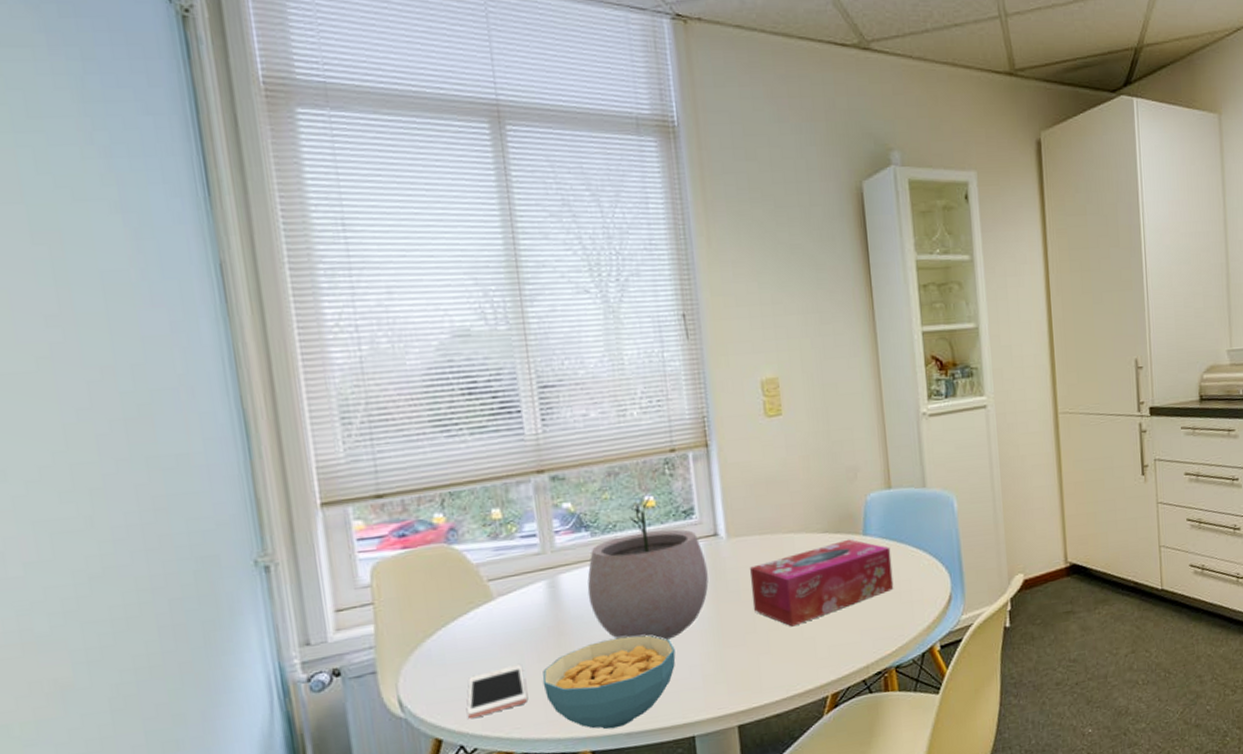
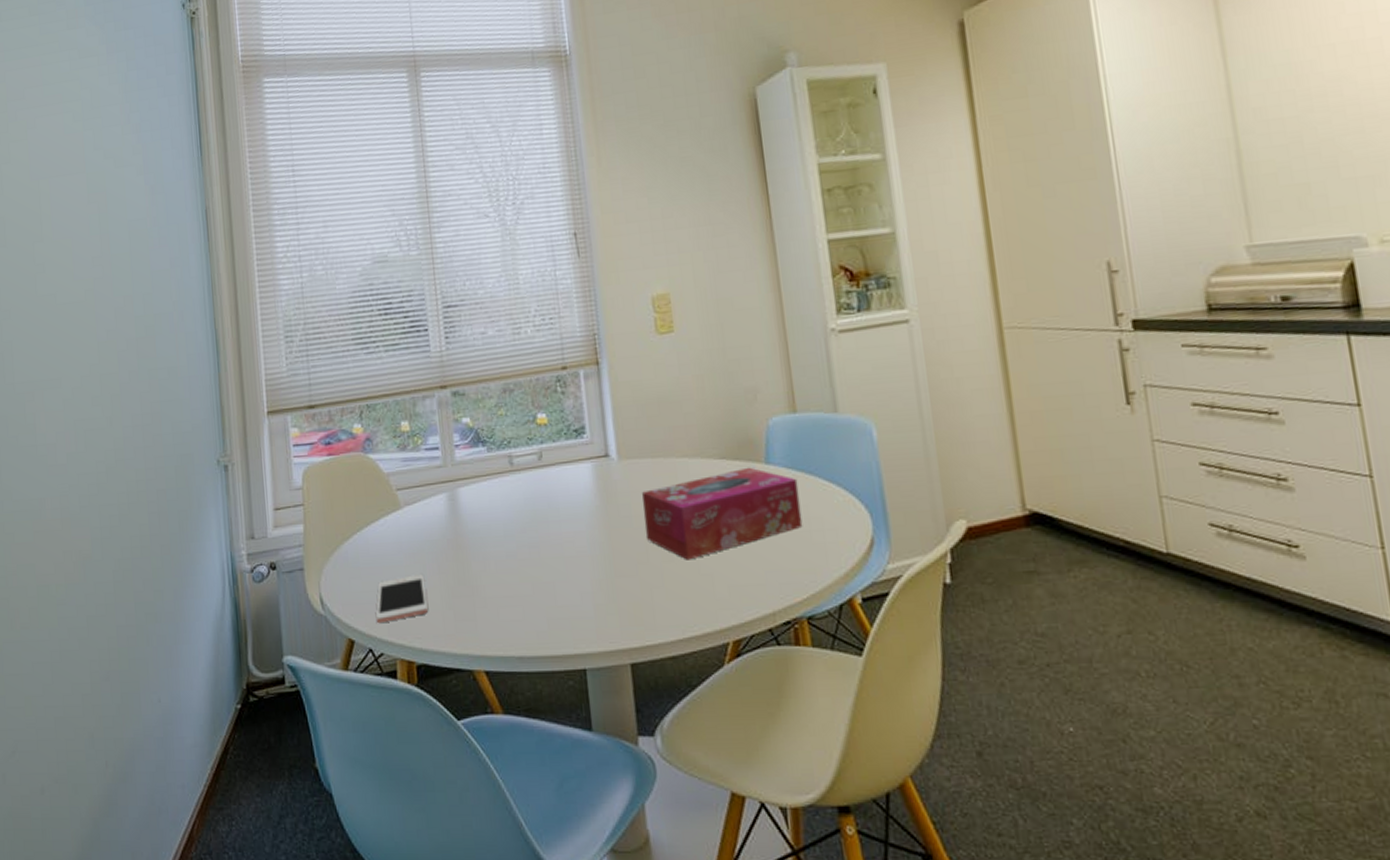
cereal bowl: present [542,635,676,730] -> none [441,555,567,651]
plant pot: present [587,498,709,640] -> none [483,415,600,563]

